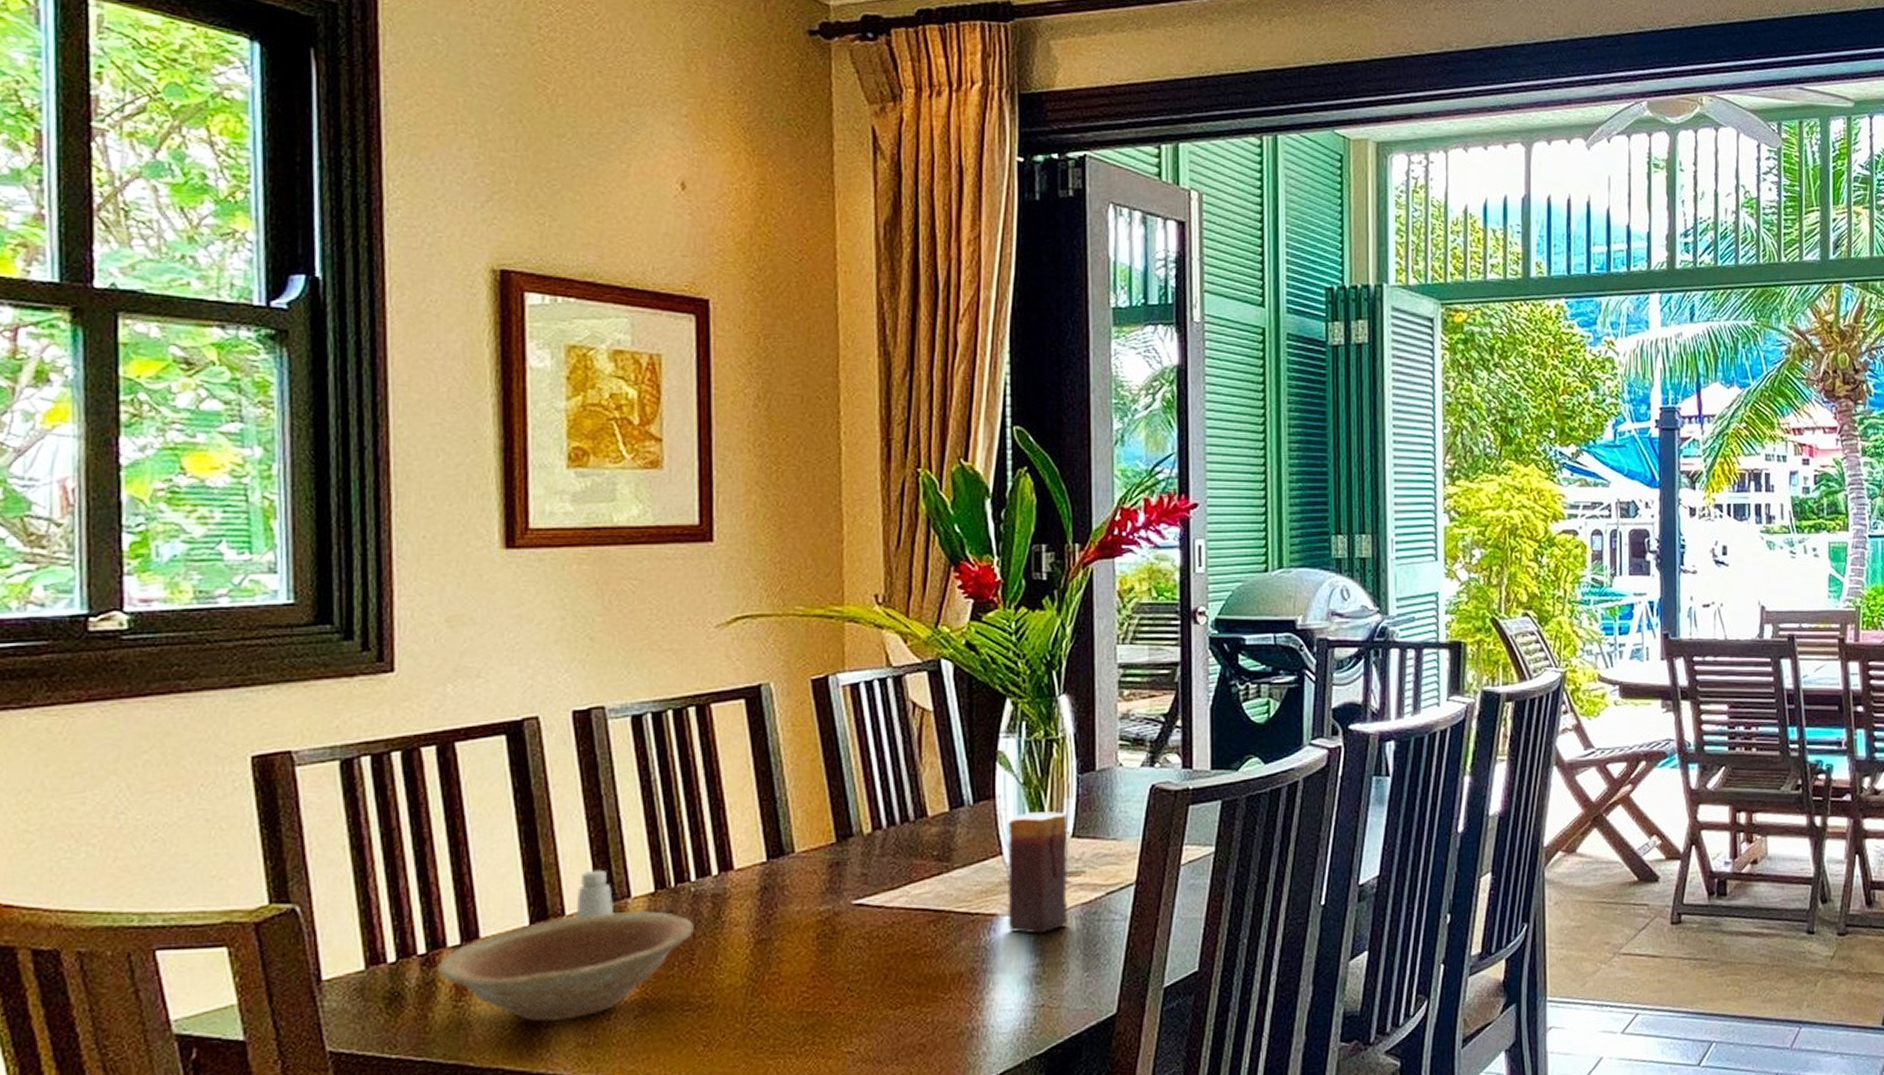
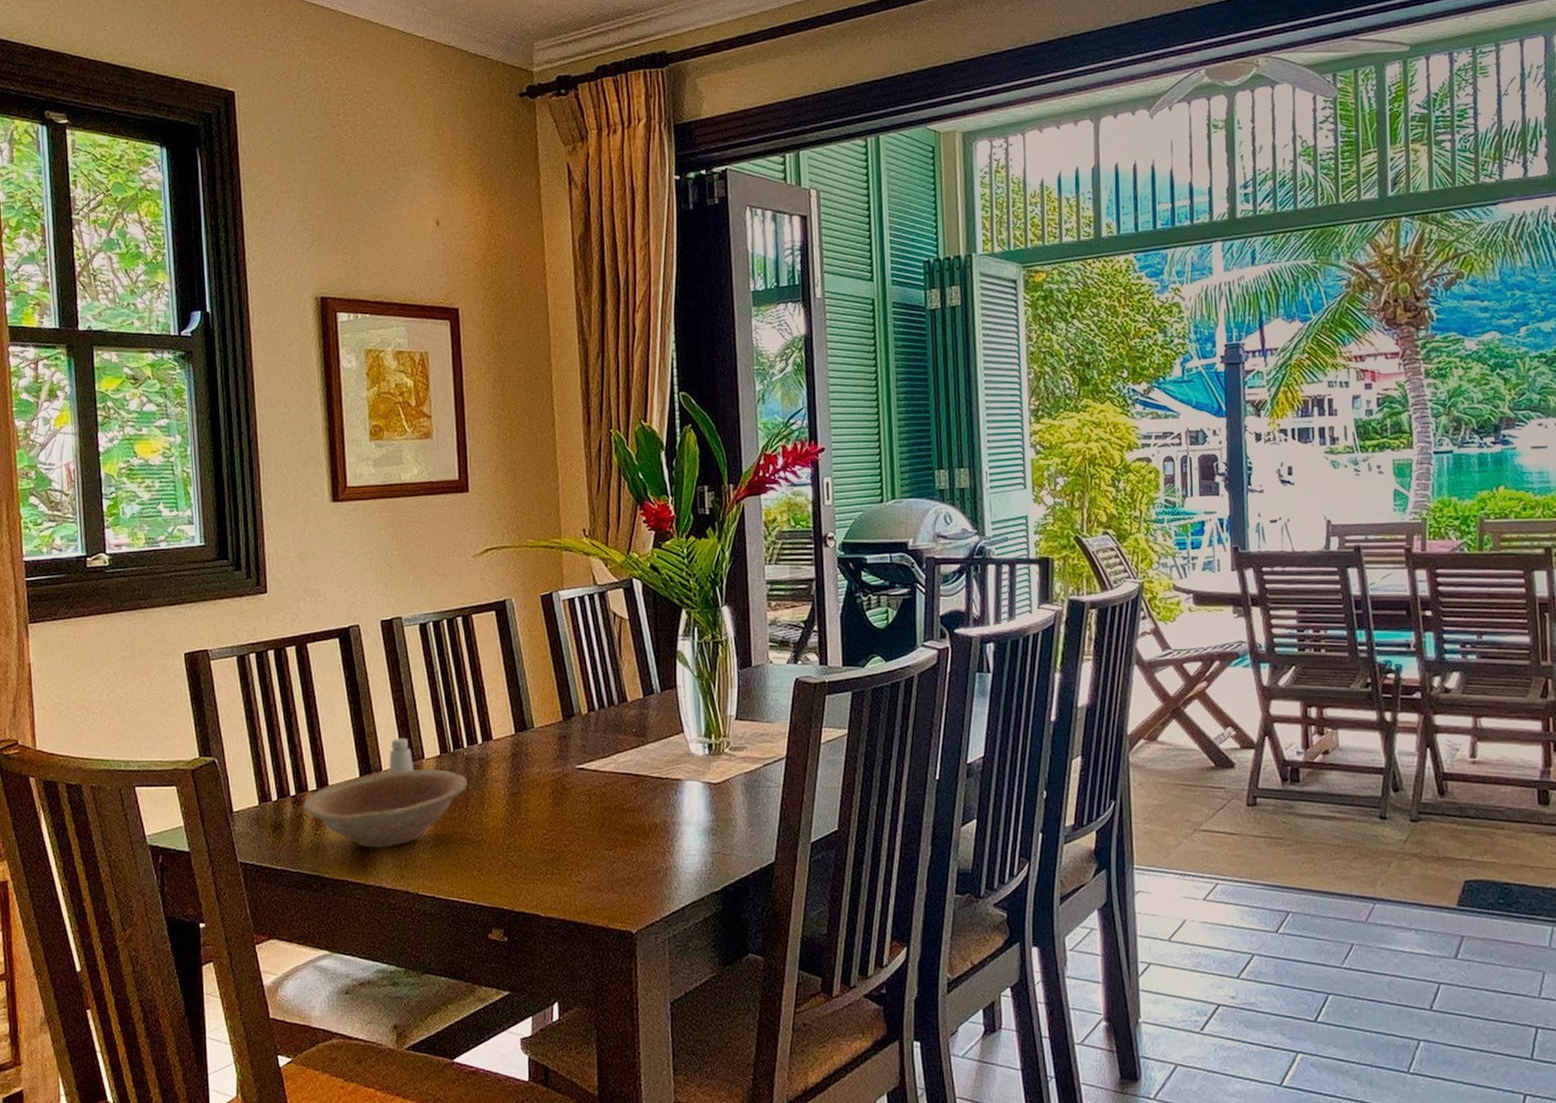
candle: present [1007,810,1069,934] -> none [686,698,734,796]

